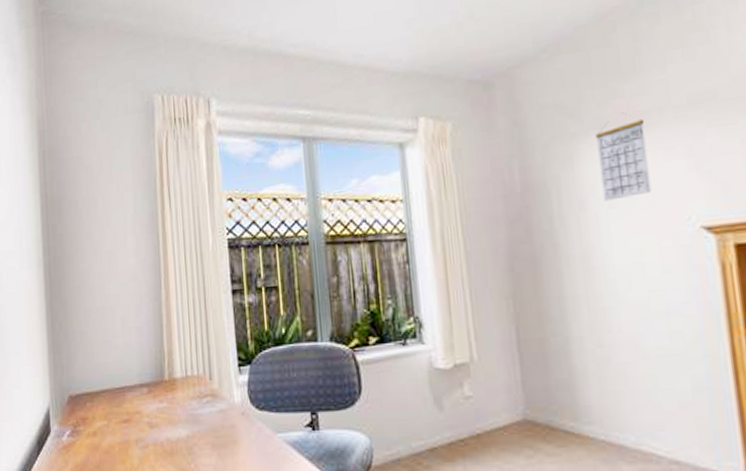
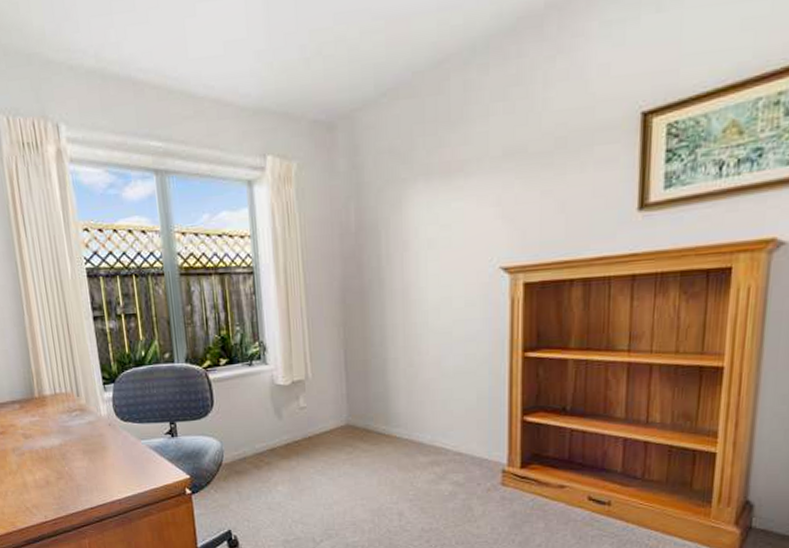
calendar: present [596,120,652,201] -> none [423,168,465,243]

